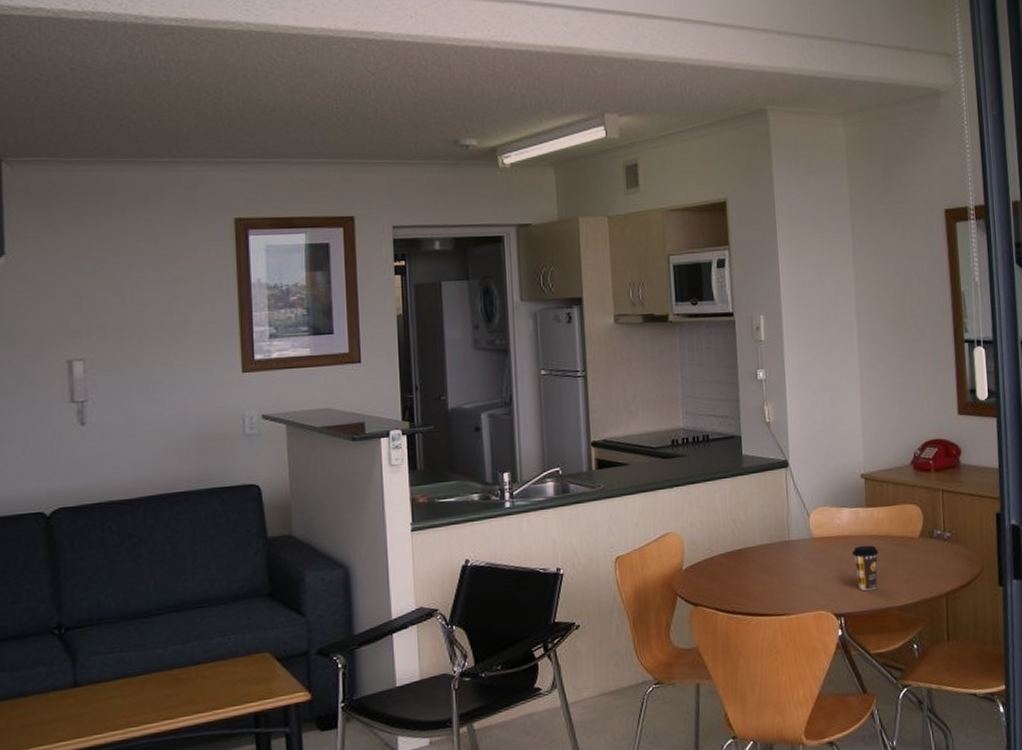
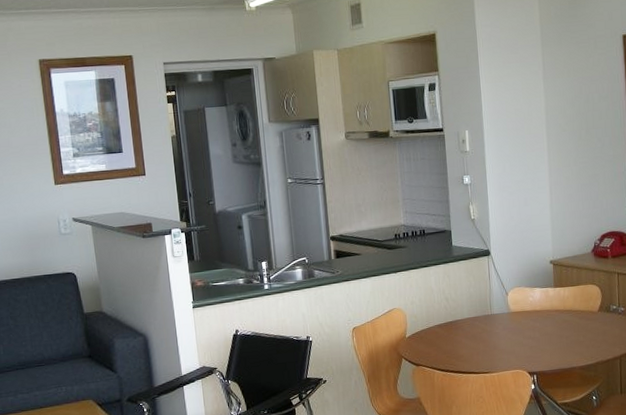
coffee cup: present [851,545,879,591] -> none [542,317,565,354]

